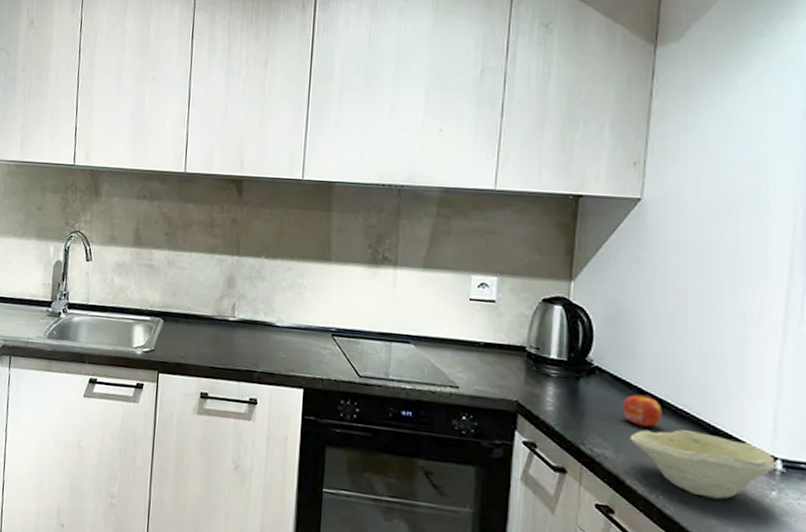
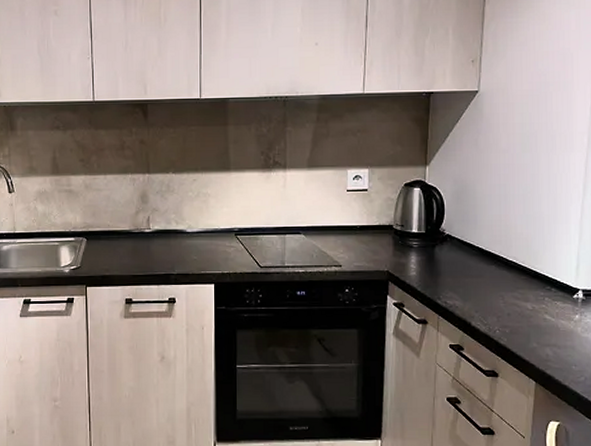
apple: present [623,394,662,428] -> none [468,253,497,278]
bowl: present [630,429,778,500] -> none [474,277,580,327]

